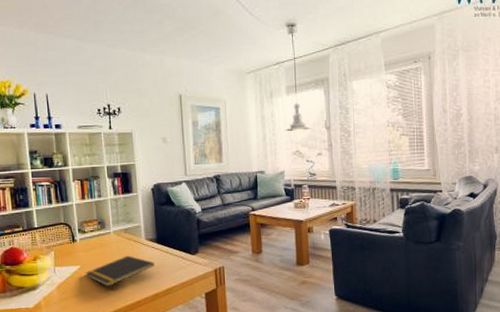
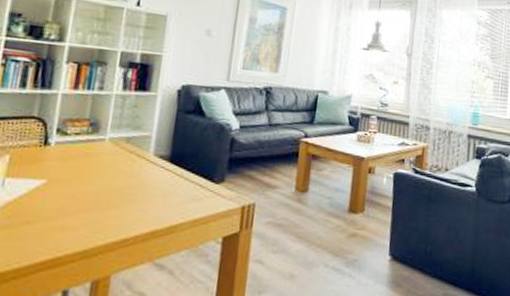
notepad: present [85,255,154,287] -> none [51,174,160,215]

